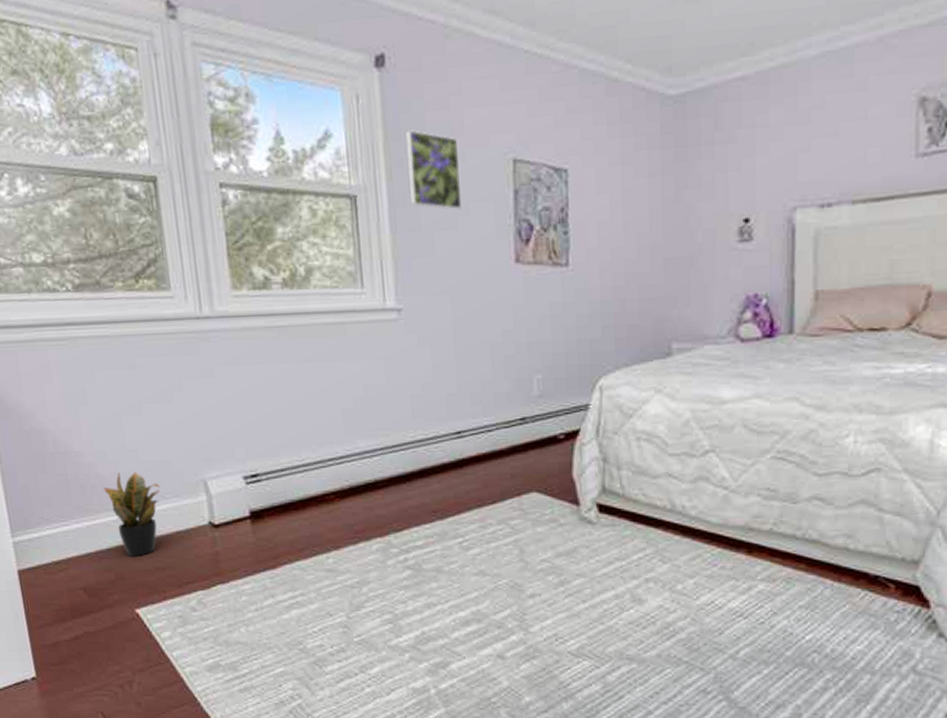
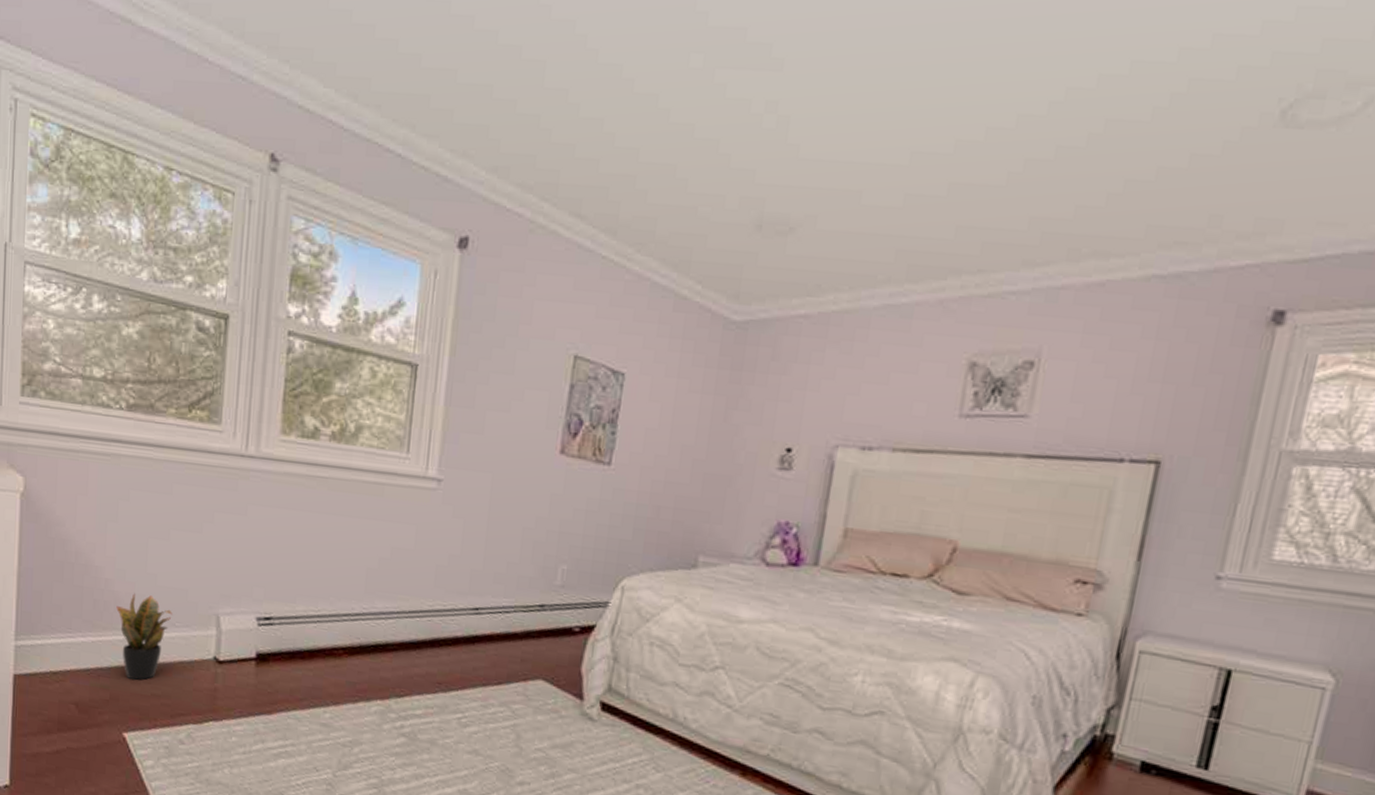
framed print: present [406,130,462,210] -> none [468,311,525,395]

